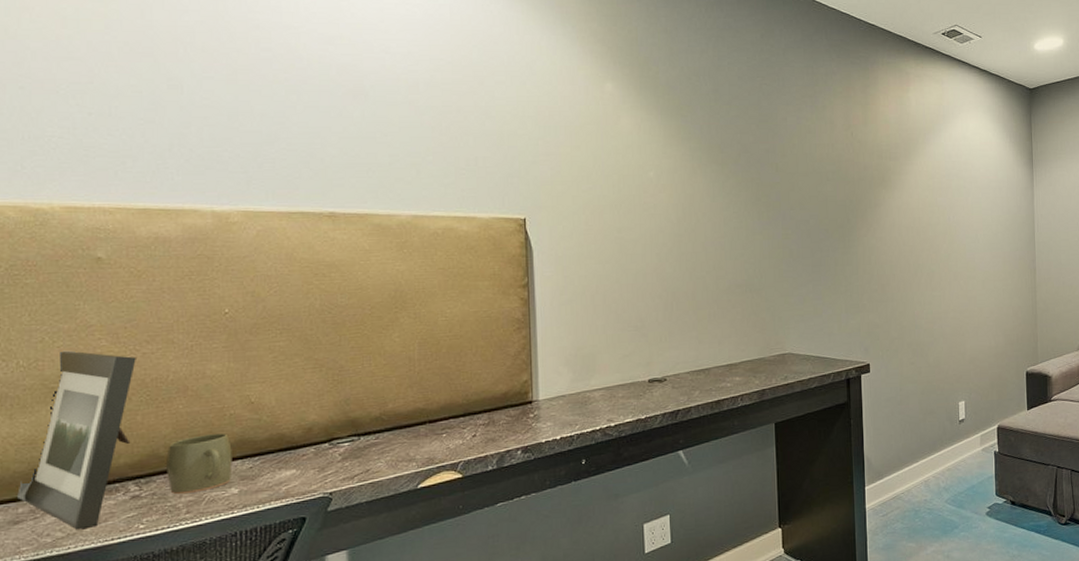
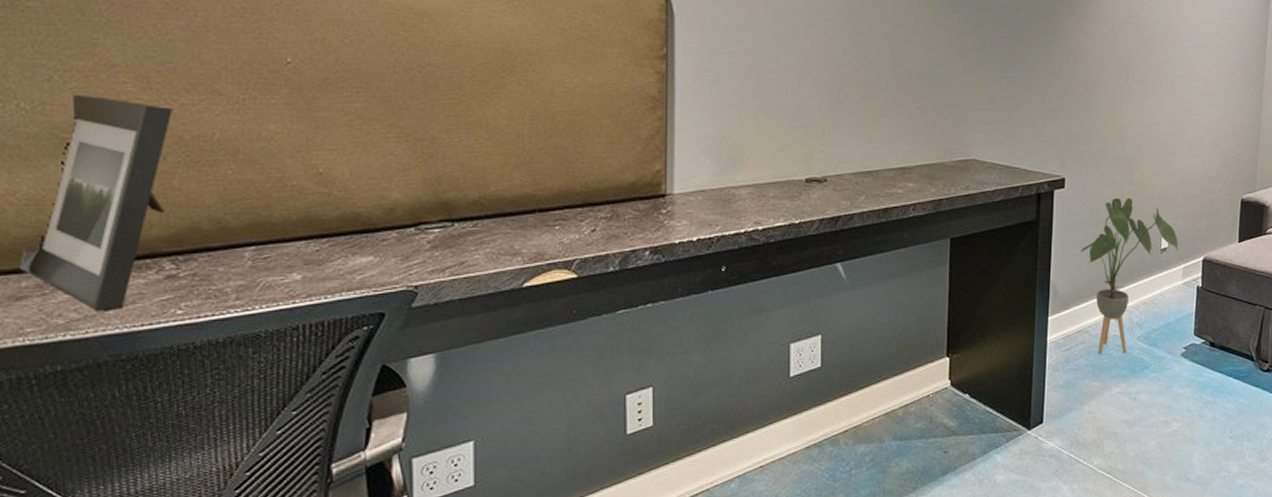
mug: present [166,433,233,495] -> none [211,207,294,277]
house plant: none [888,377,975,518] -> present [1080,197,1179,355]

